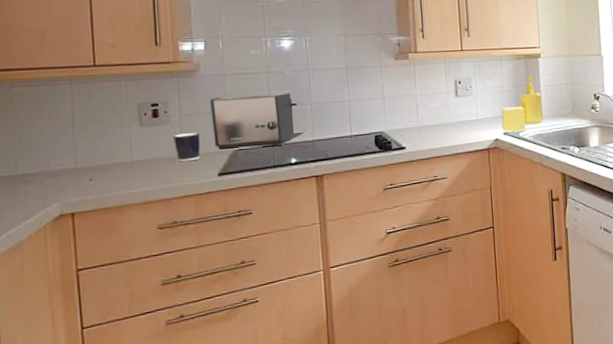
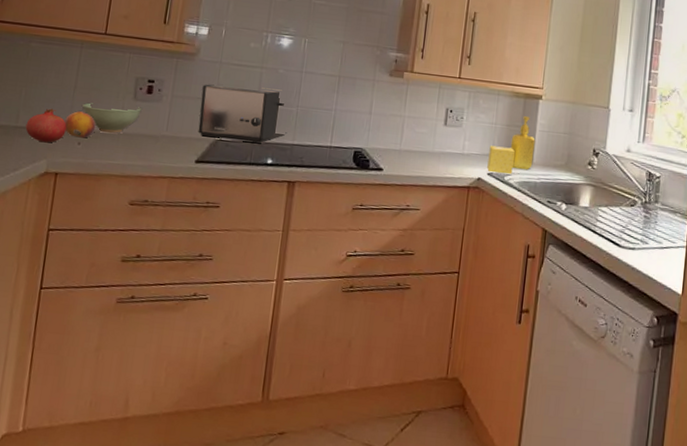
fruit: none [27,150,74,186] -> present [25,108,67,143]
fruit: none [70,147,105,174] -> present [64,111,96,138]
bowl: none [86,132,151,165] -> present [82,103,142,133]
mug: present [172,132,201,162] -> none [160,113,187,143]

